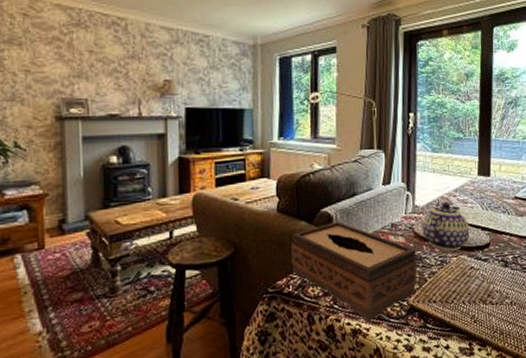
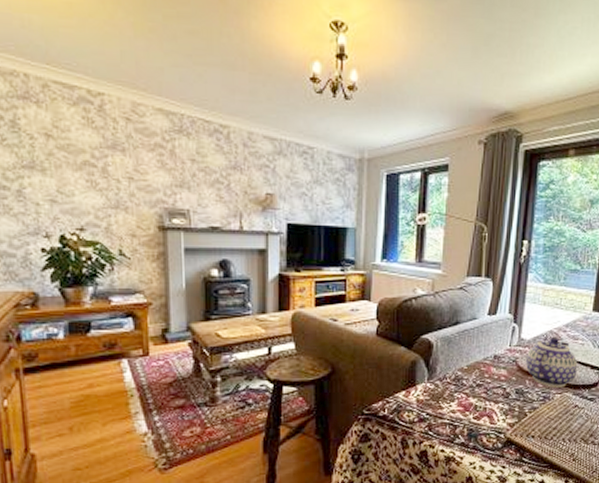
tissue box: present [290,221,417,322] -> none [387,349,518,450]

